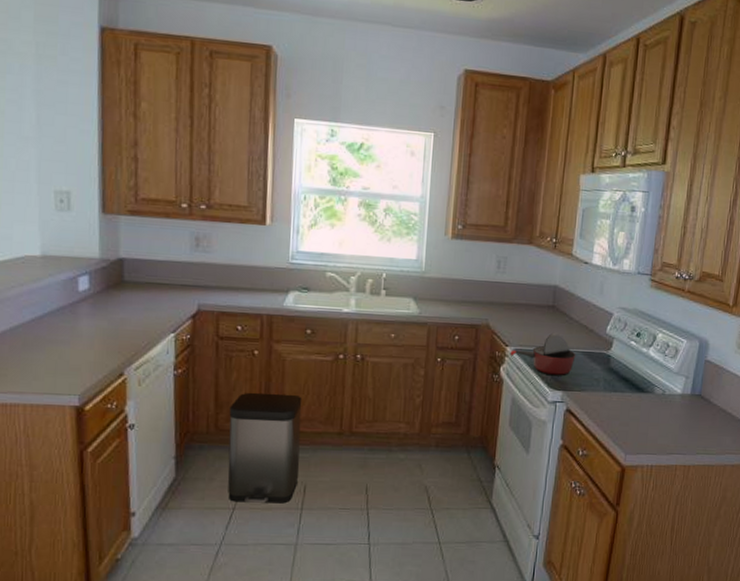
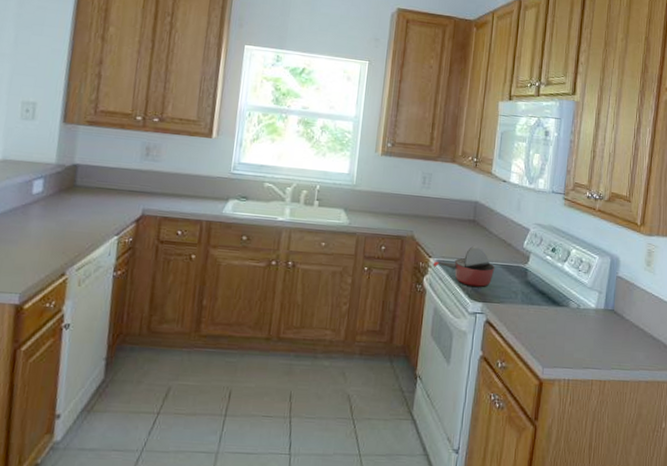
pedal bin: present [228,392,302,504] -> none [154,295,234,409]

